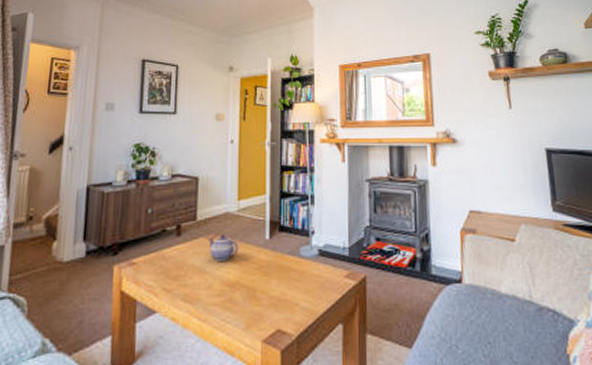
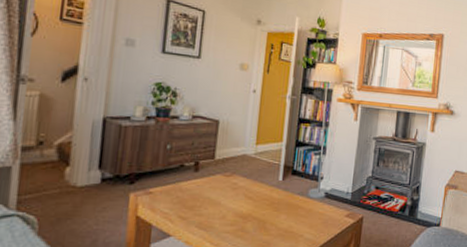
teapot: present [208,234,238,262] -> none [225,173,253,197]

